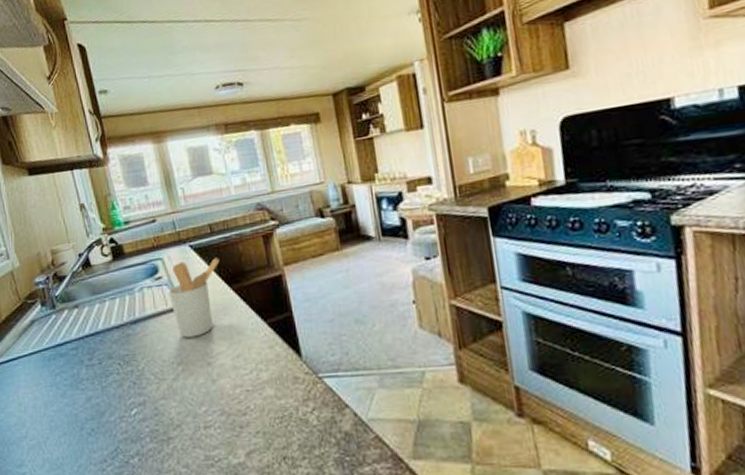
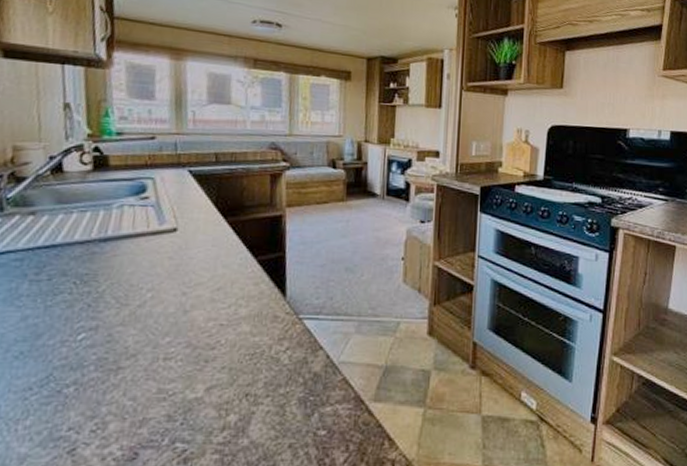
utensil holder: present [168,257,220,338] -> none [152,185,220,265]

